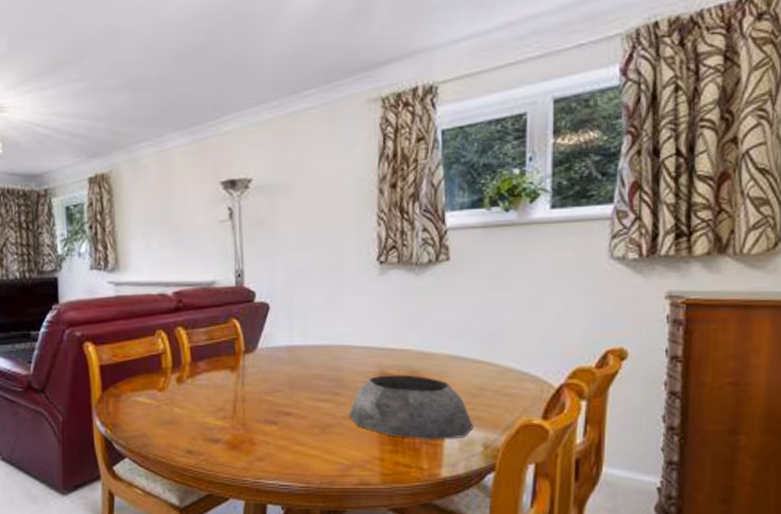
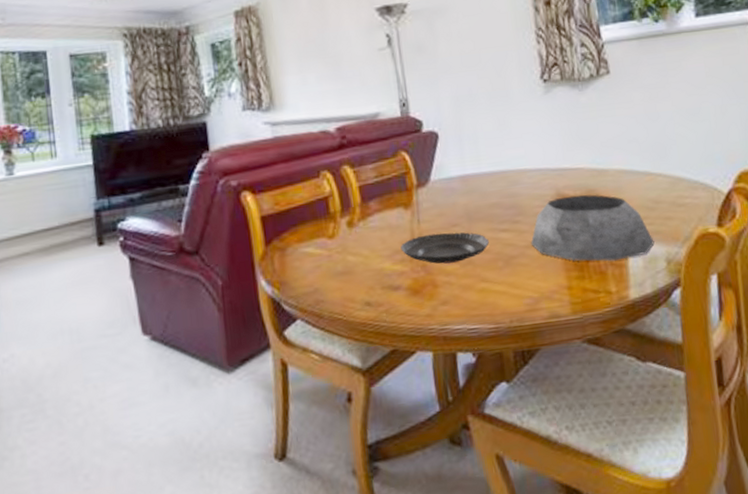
tart tin: none [224,396,308,425] -> present [400,232,489,264]

